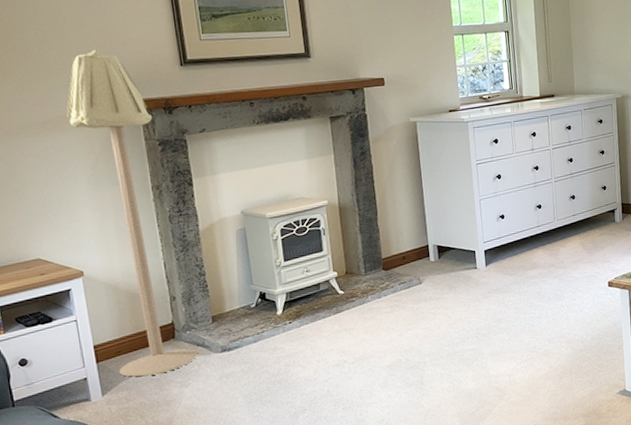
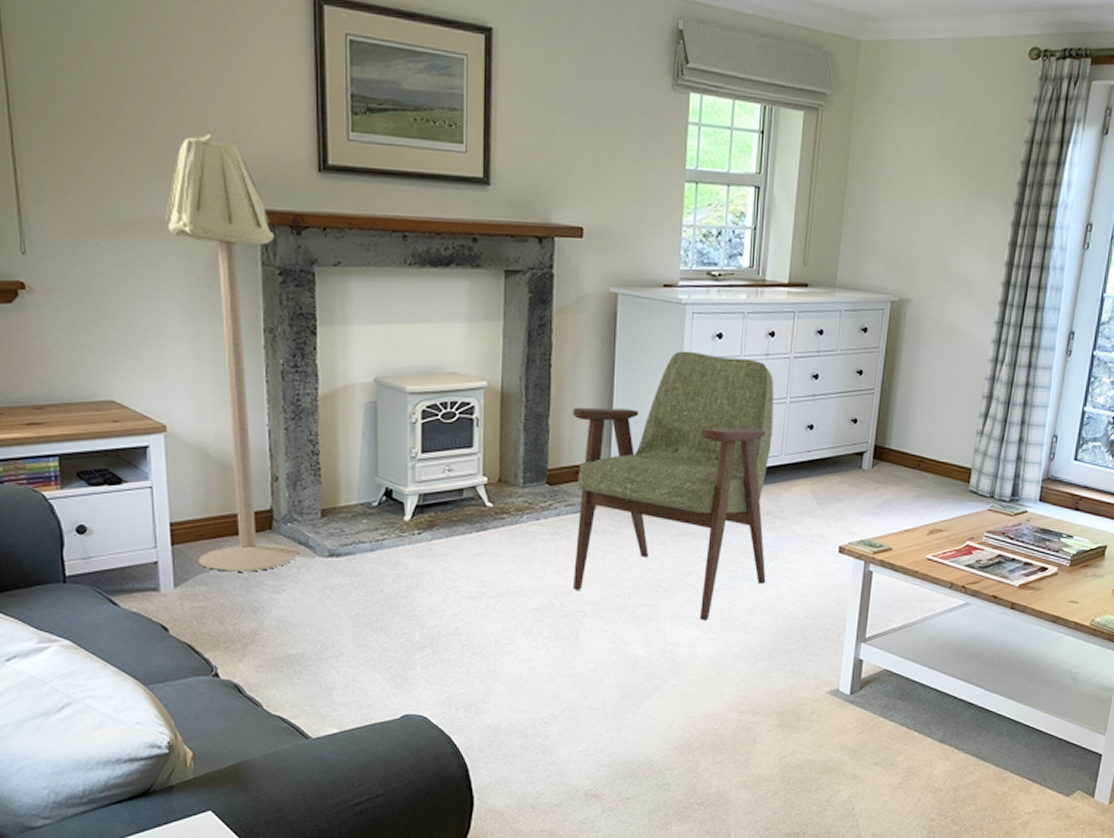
armchair: none [395,154,558,354] -> present [573,351,775,621]

